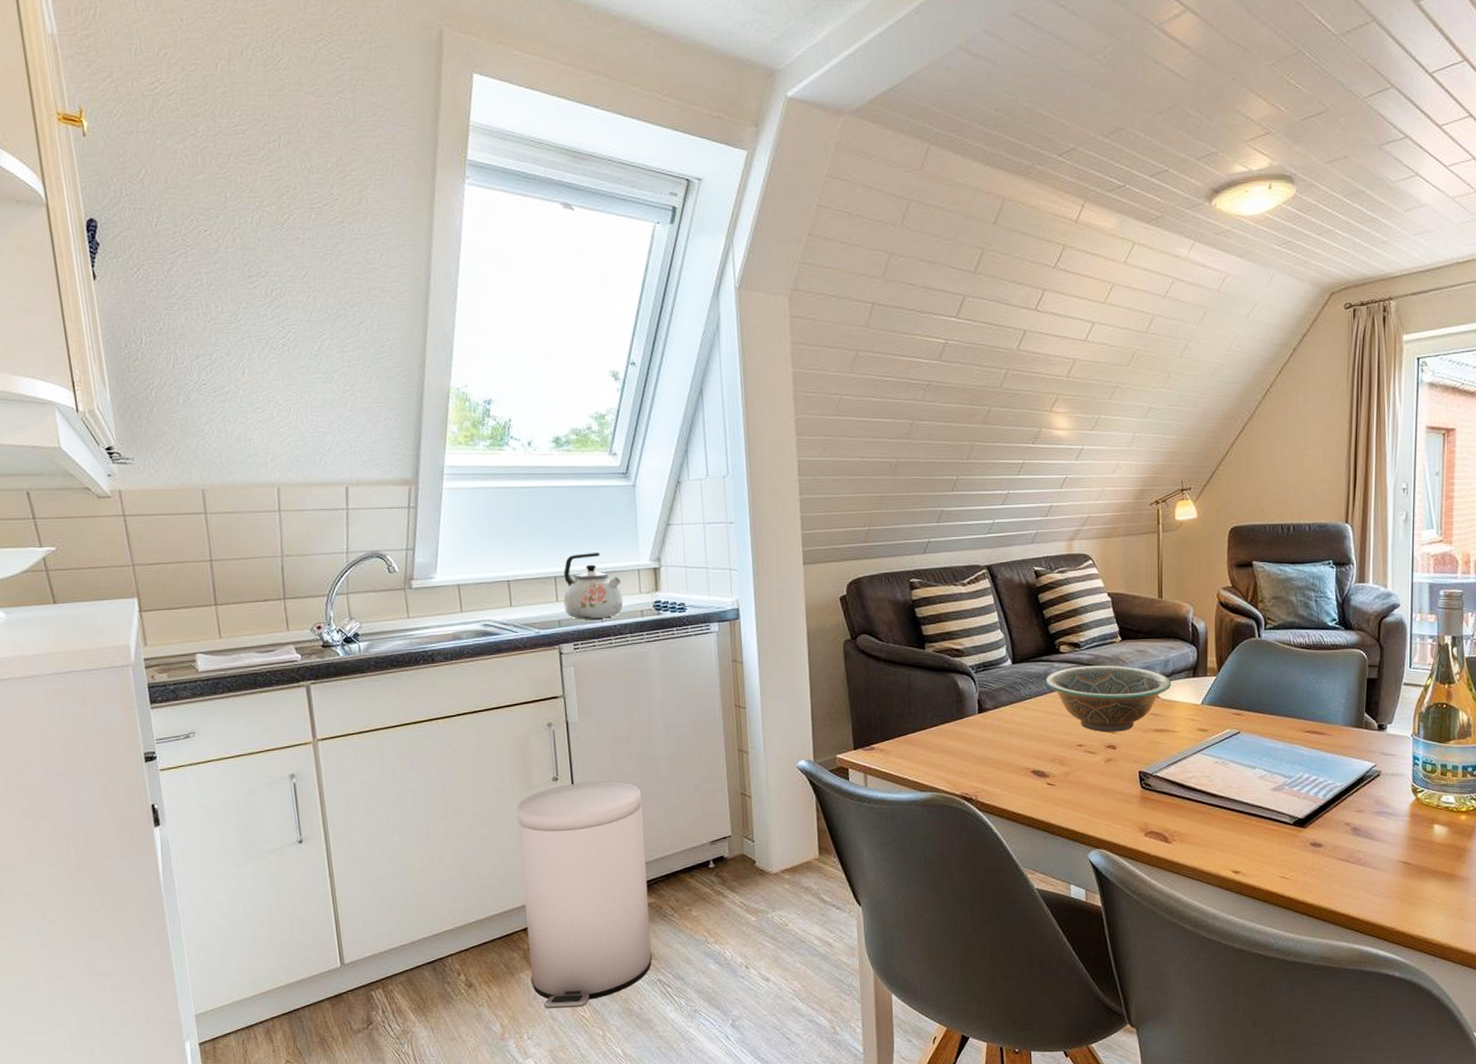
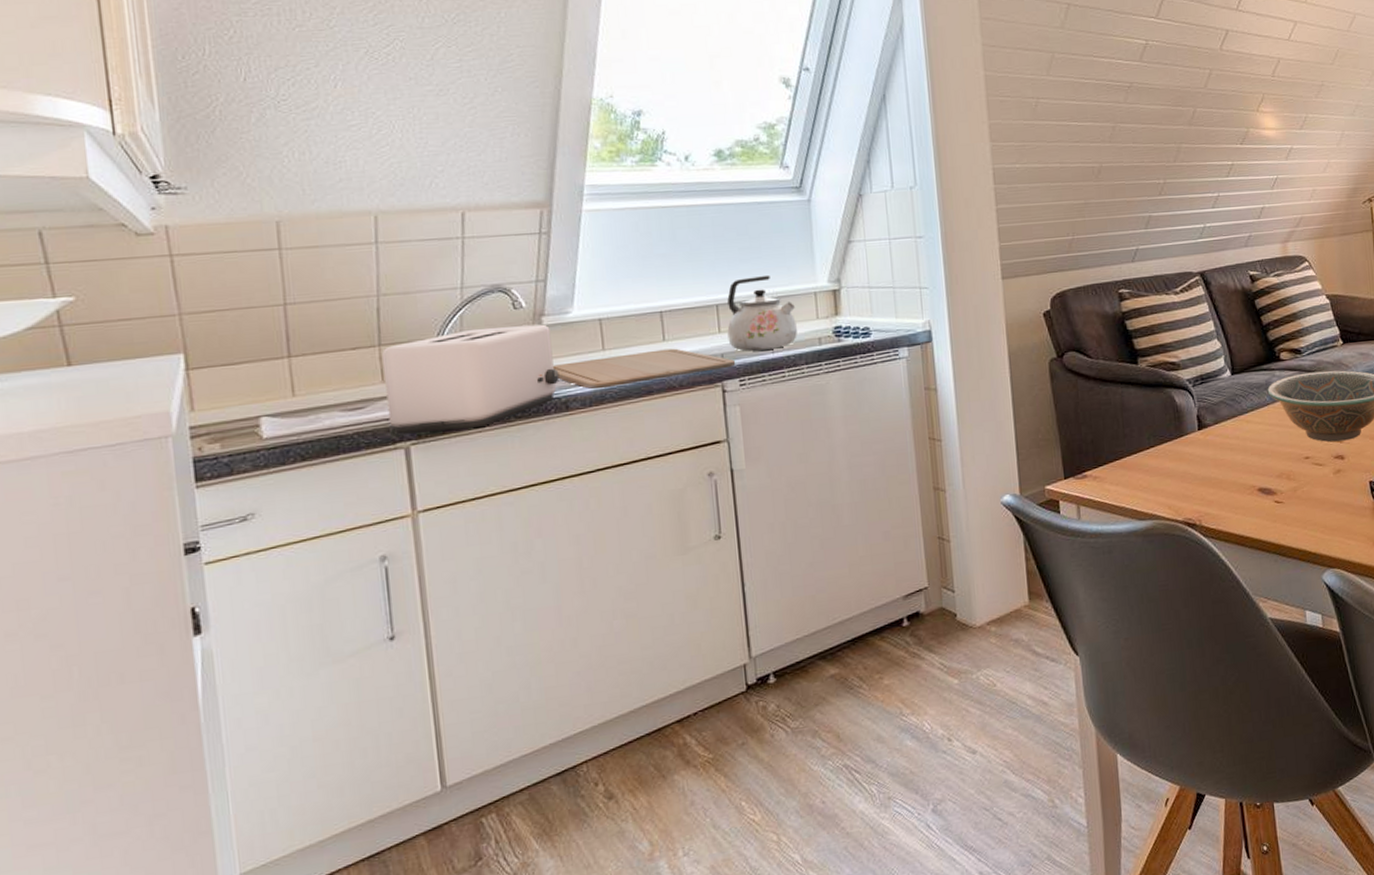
toaster: none [286,587,426,675] -> present [381,324,560,435]
chopping board: none [420,613,571,646] -> present [552,348,736,390]
pedal bin: present [516,781,653,1009] -> none [669,534,837,816]

